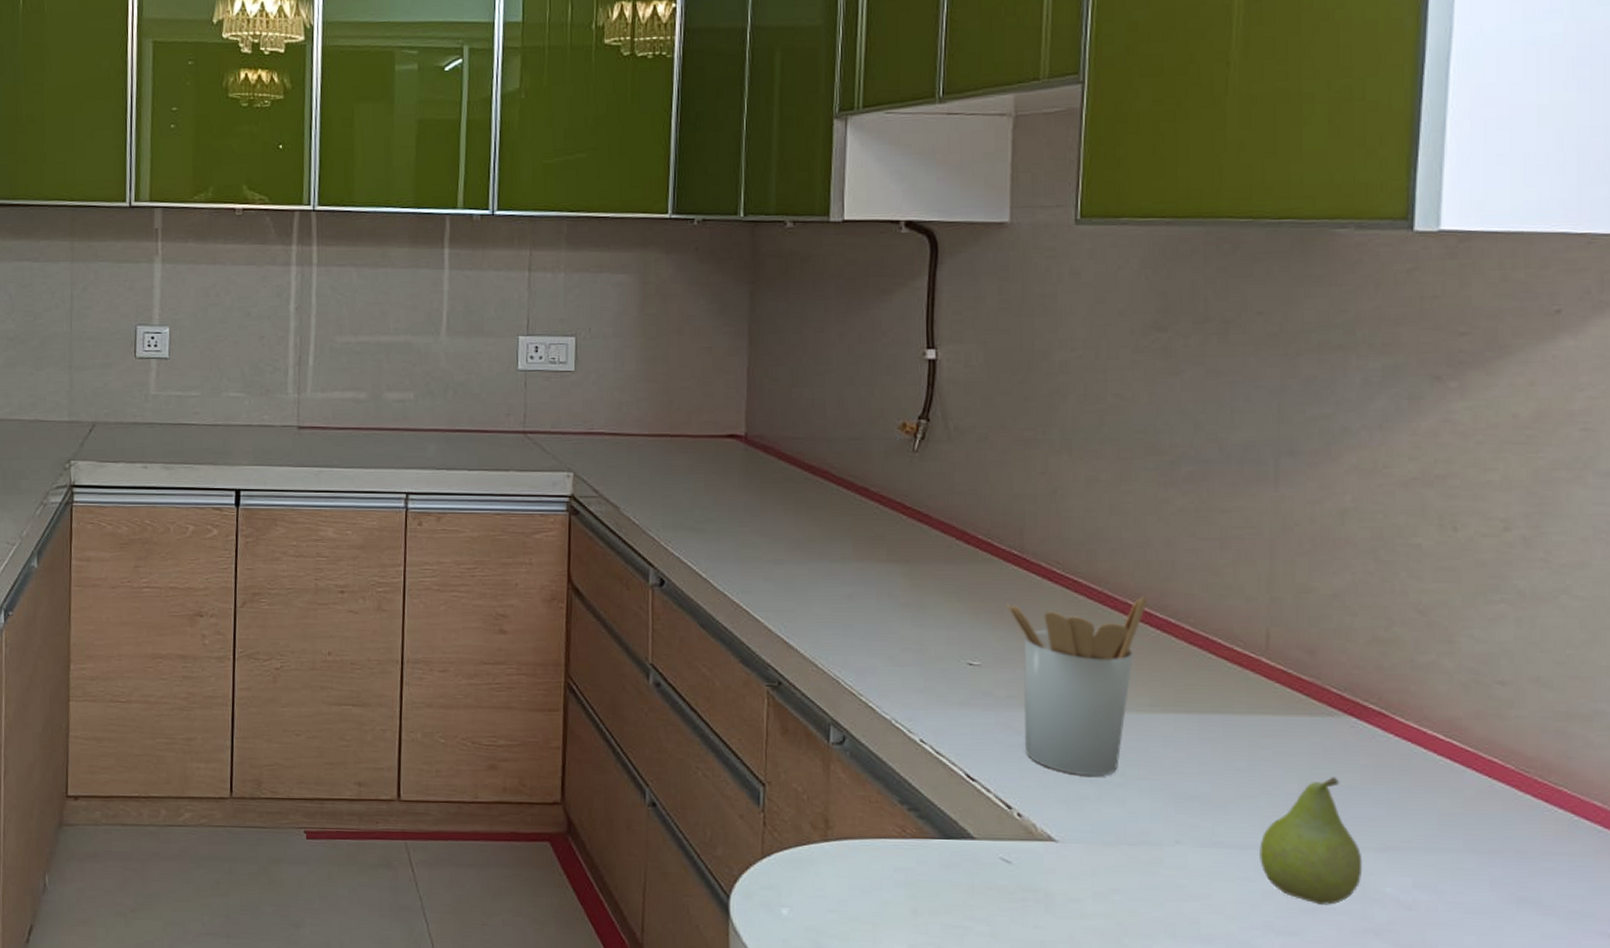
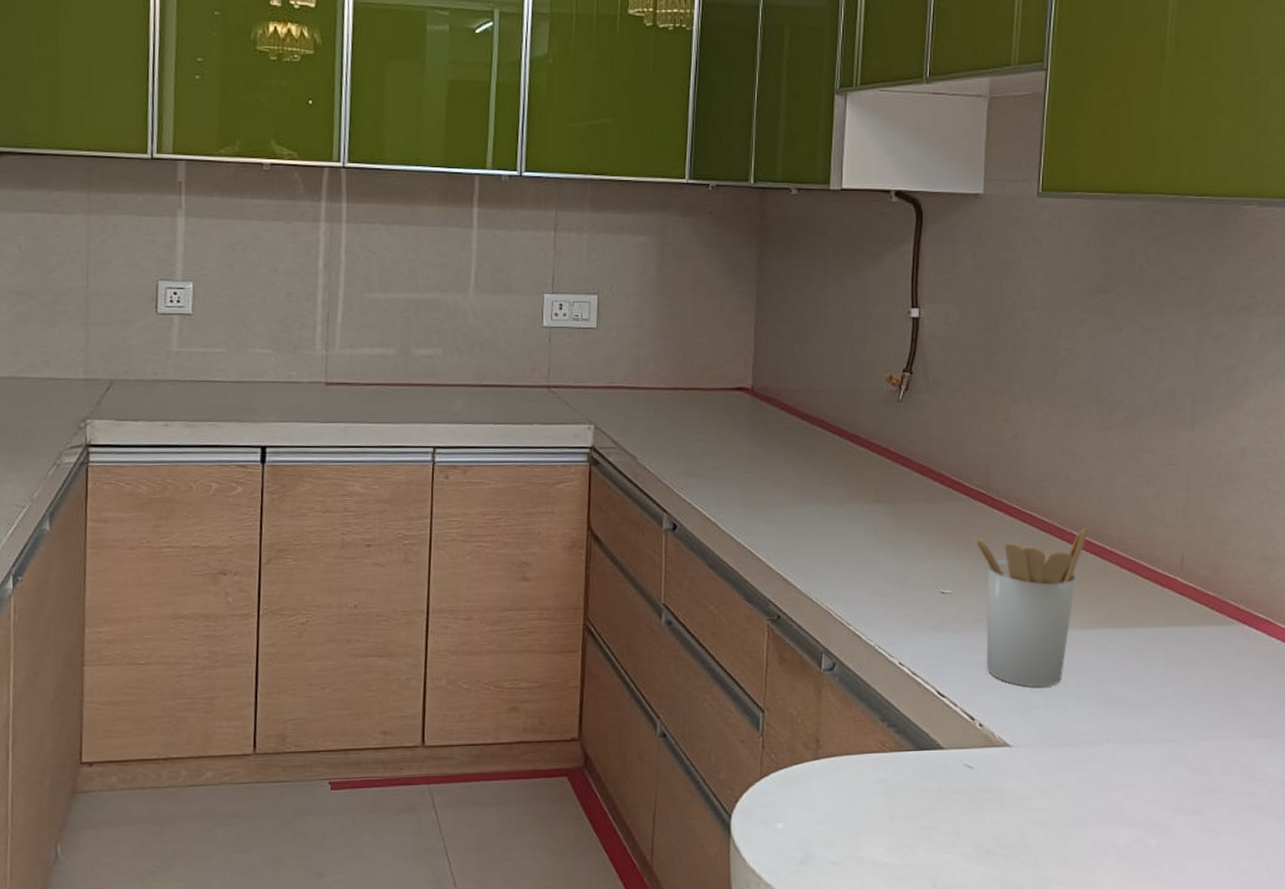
fruit: present [1258,777,1363,905] -> none [1170,677,1250,787]

